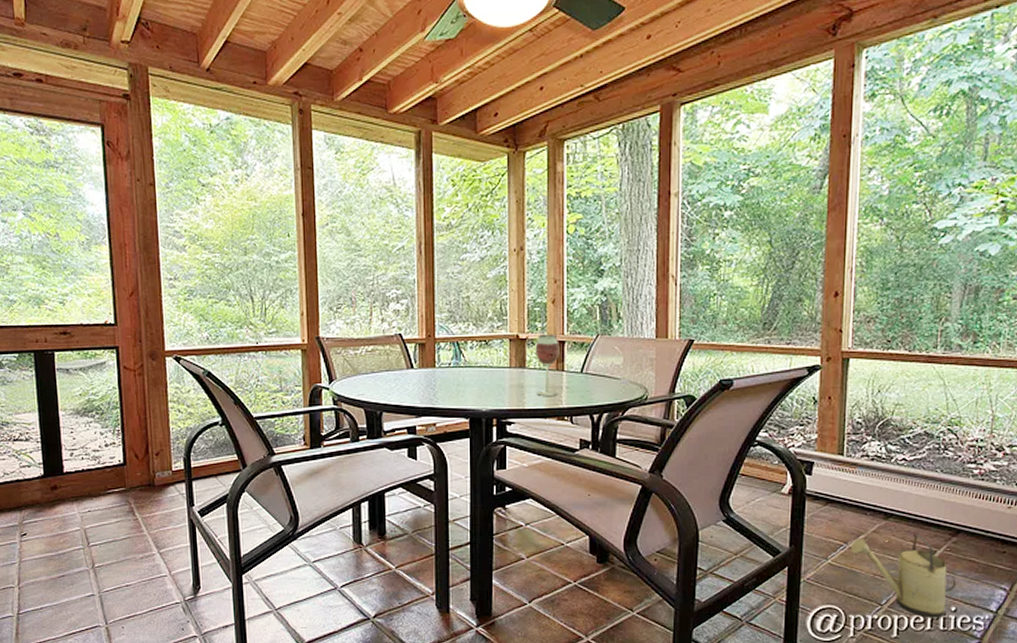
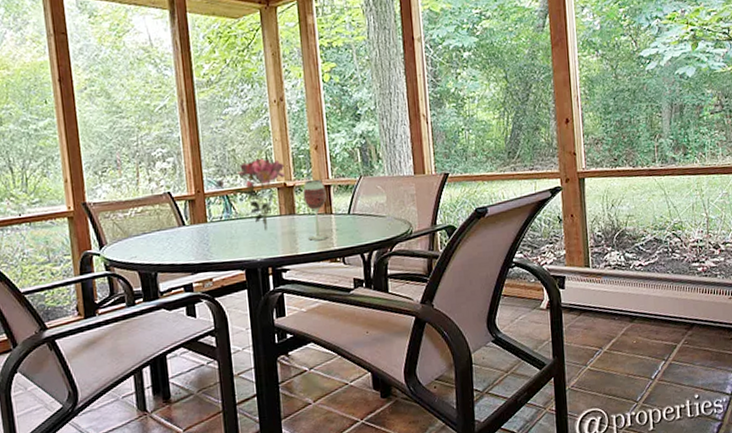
flower bouquet: none [448,307,519,381] -> present [216,158,286,231]
watering can: present [851,534,957,618] -> none [605,331,697,408]

